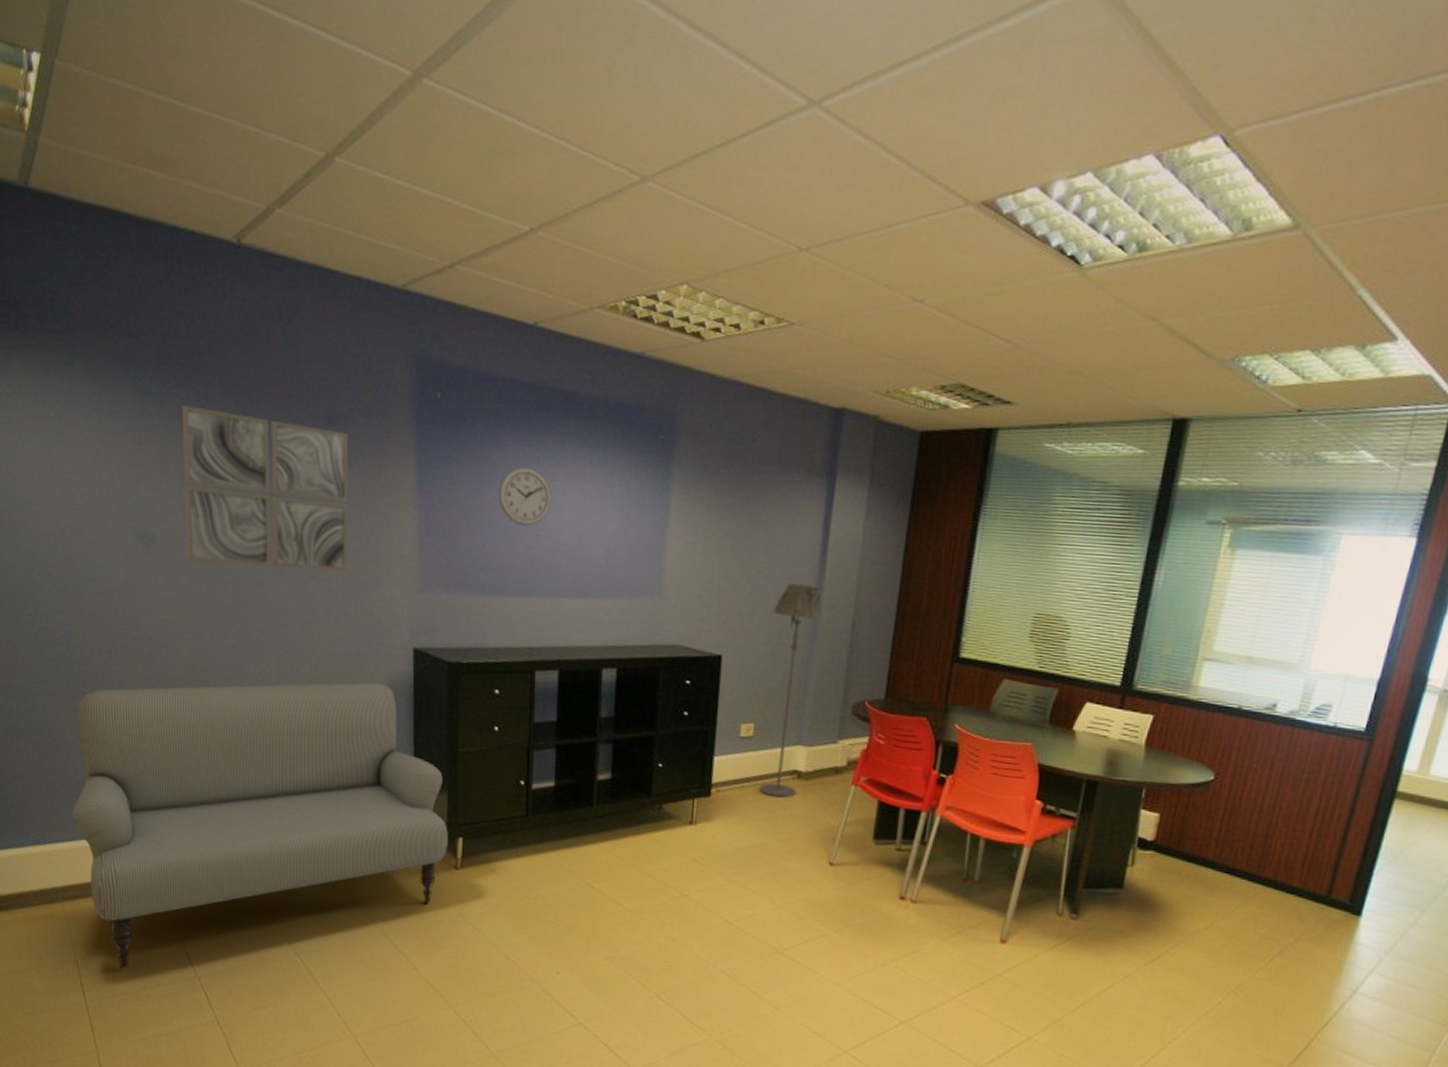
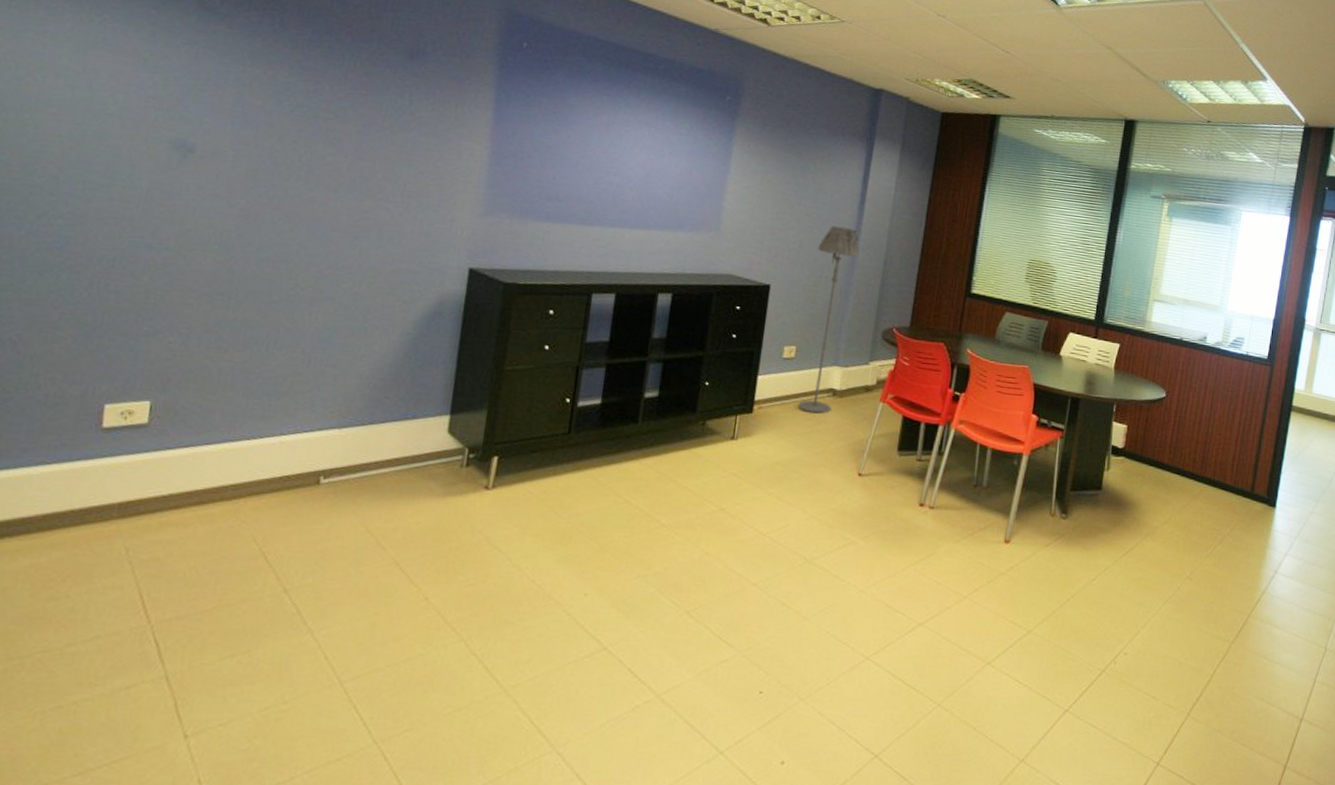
sofa: present [71,682,448,970] -> none [19,299,484,622]
wall art: present [181,406,349,571] -> none [229,28,428,193]
wall clock: present [497,467,552,527] -> none [572,111,624,164]

